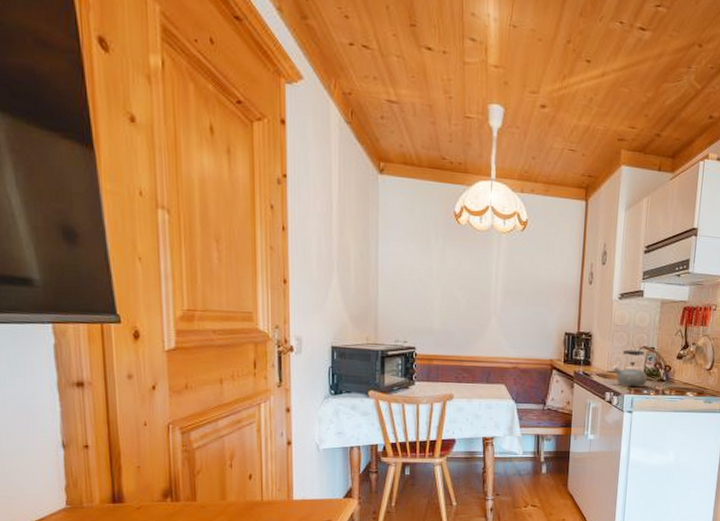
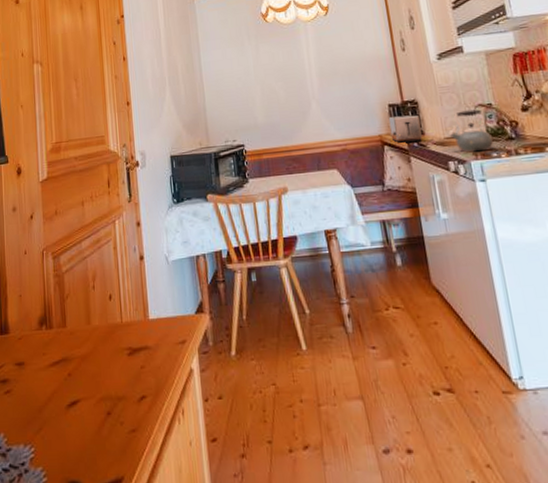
toaster: none [561,343,591,371] -> present [388,114,423,144]

